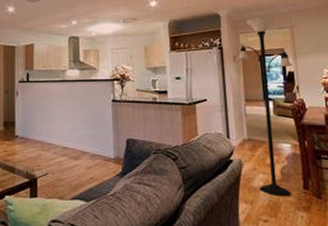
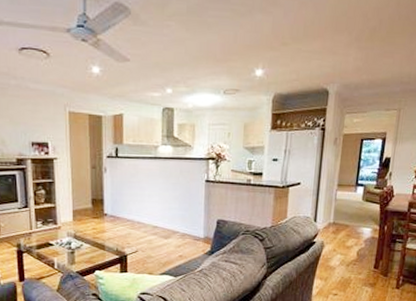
floor lamp: present [238,17,293,196] -> none [335,95,392,274]

